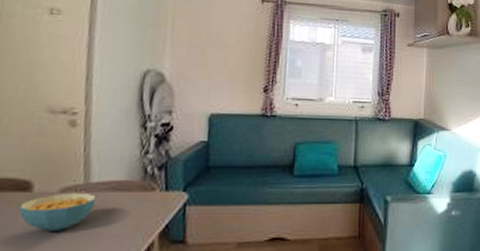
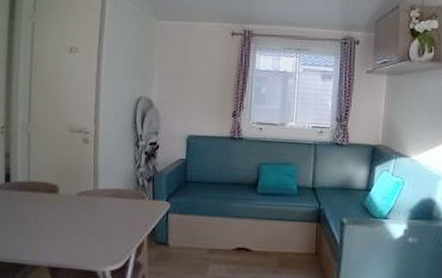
cereal bowl: present [18,192,97,231] -> none [49,196,102,226]

